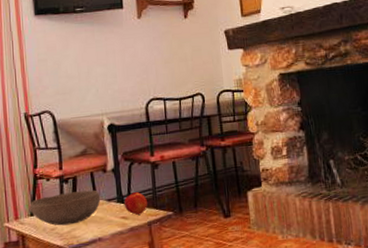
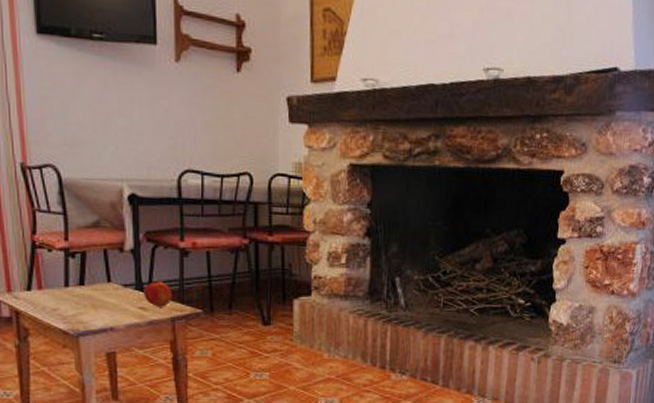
bowl: present [29,190,101,226] -> none [26,269,115,308]

